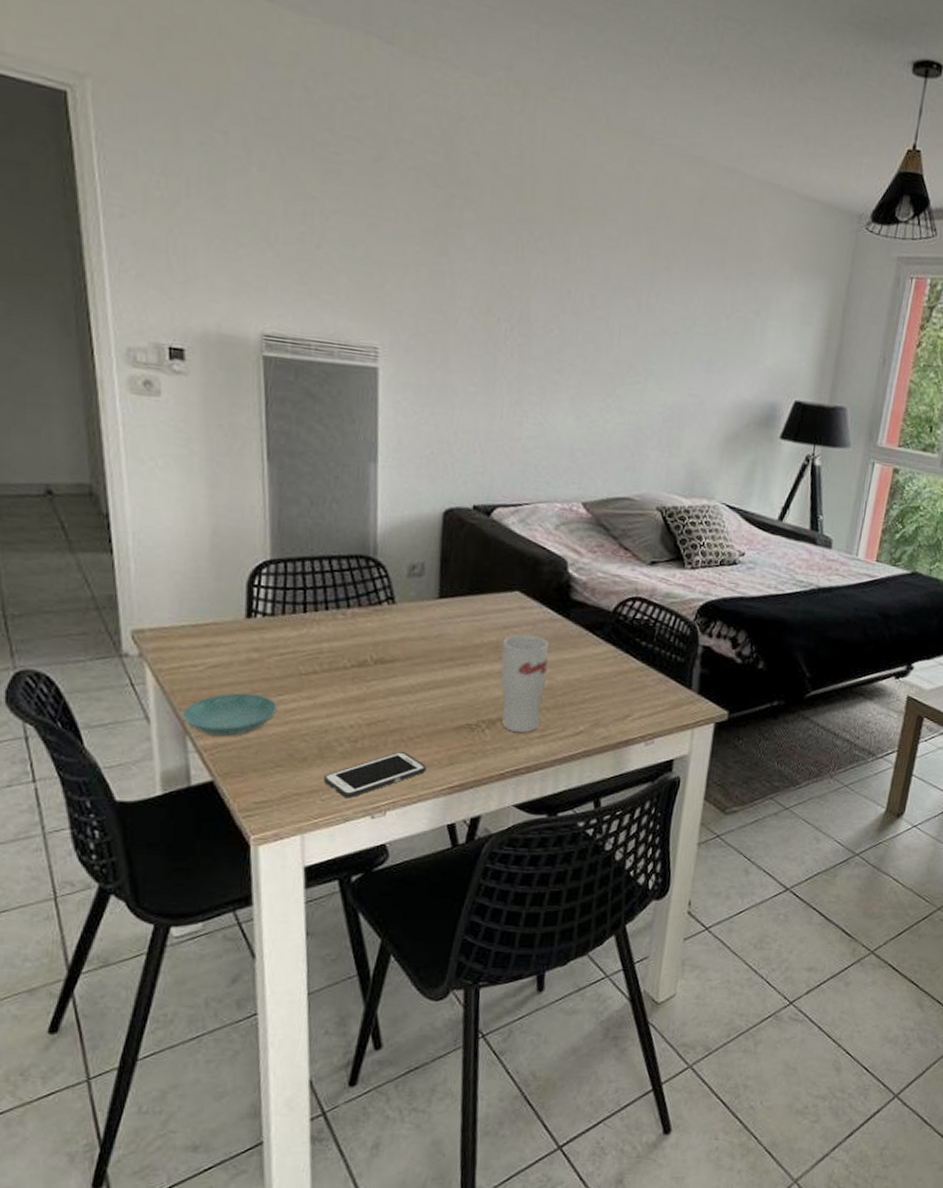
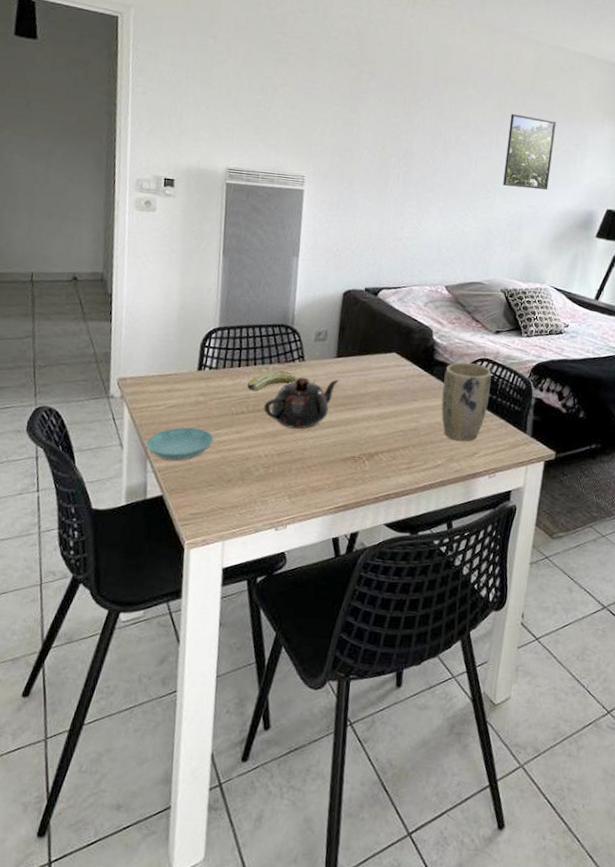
fruit: none [319,616,412,645] -> present [247,370,316,392]
cell phone: present [324,752,427,799] -> none [243,477,320,514]
teapot: none [343,624,444,692] -> present [264,377,339,429]
cup: present [501,634,550,733] -> none [378,386,417,465]
plant pot: none [582,601,646,701] -> present [441,361,492,441]
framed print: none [657,264,729,374] -> present [503,113,557,190]

